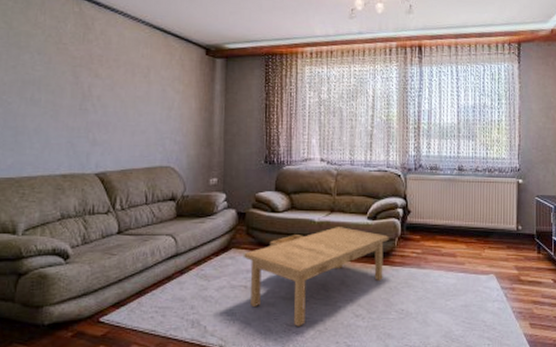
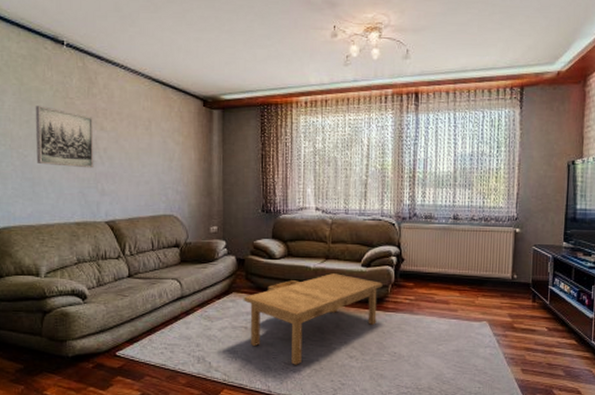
wall art: none [21,51,87,117] -> present [35,106,94,169]

